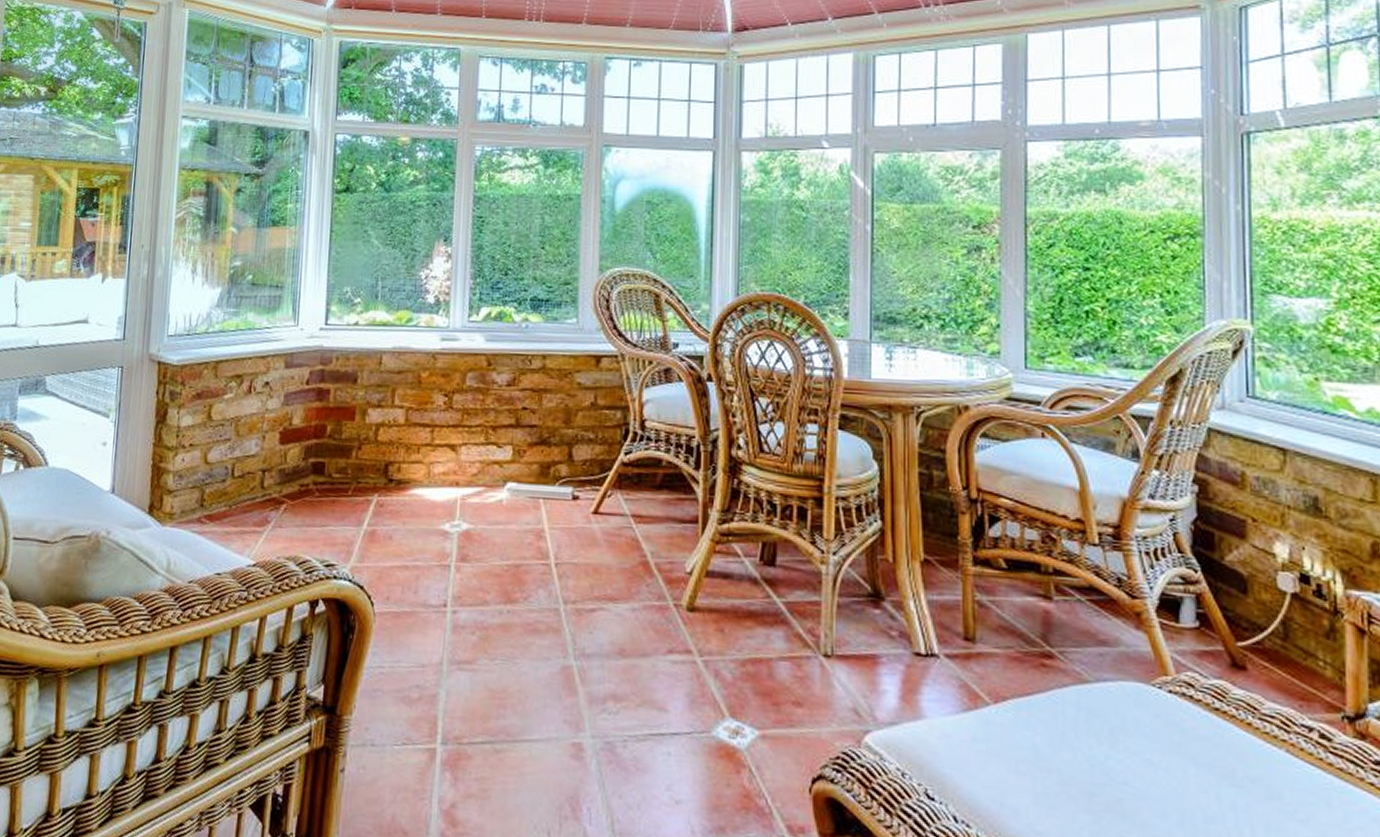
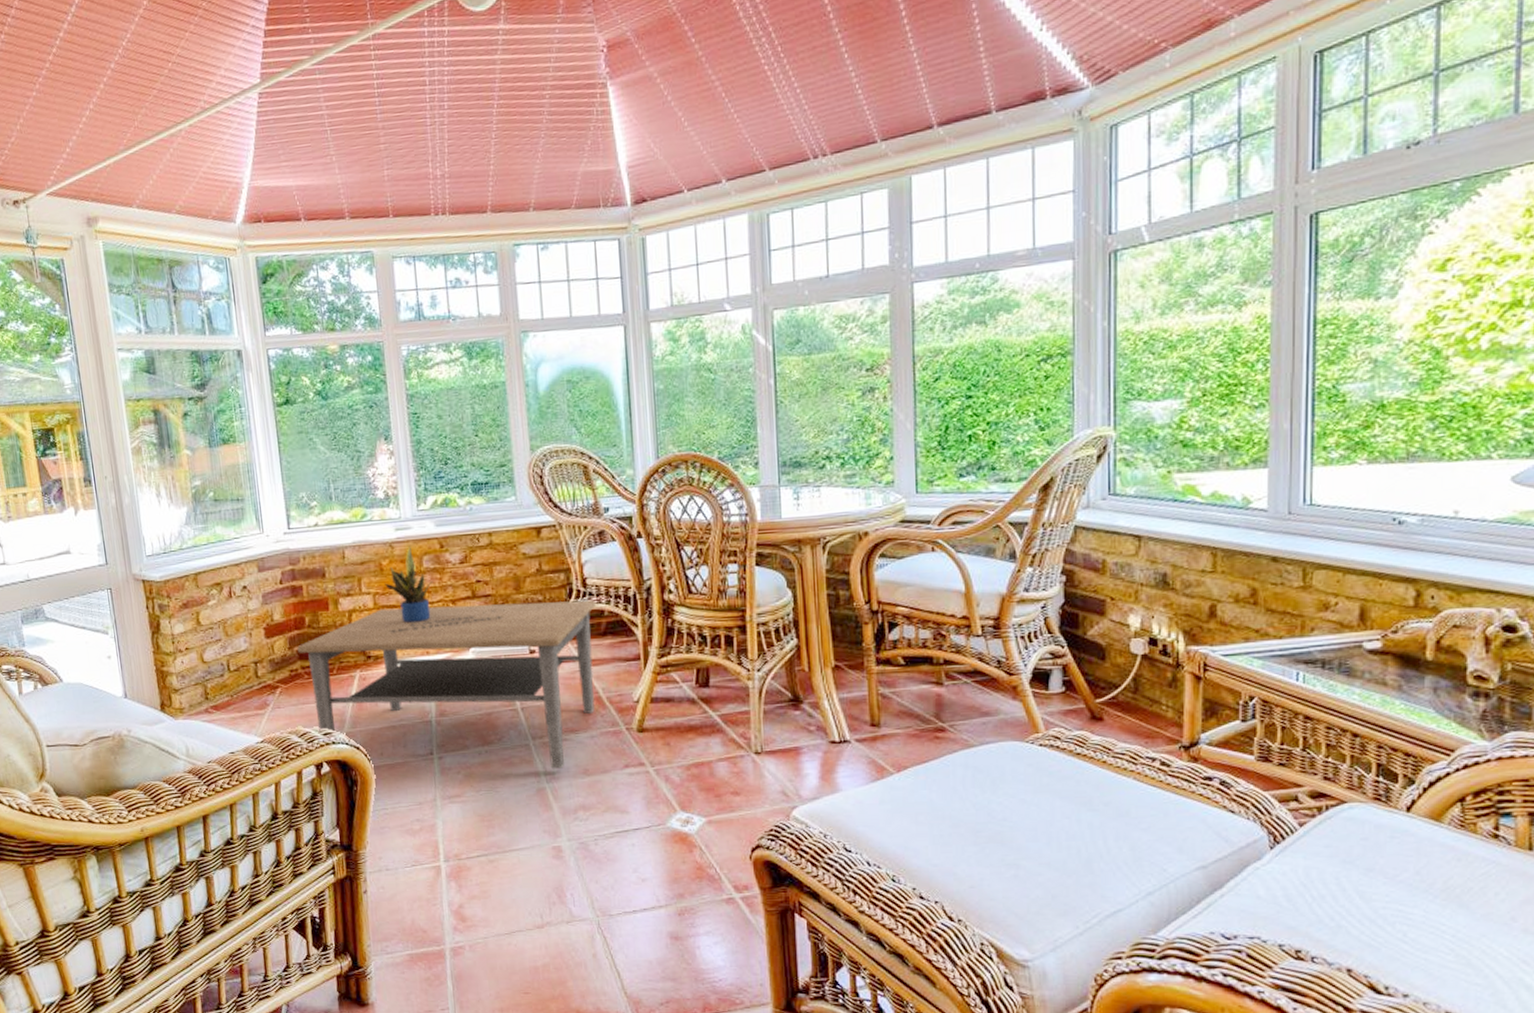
coffee table: none [312,427,653,644] -> present [297,600,595,769]
potted plant: none [421,358,475,448] -> present [385,545,433,624]

